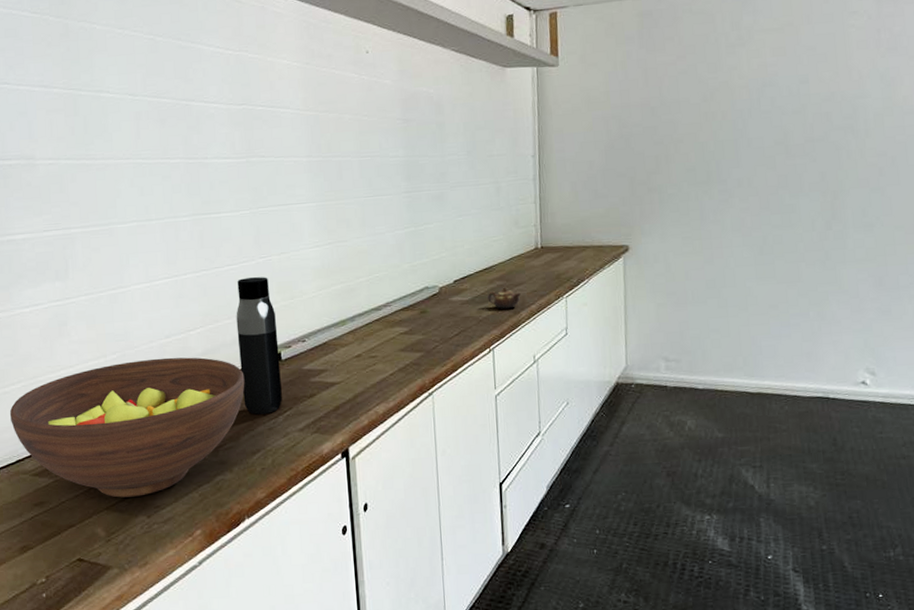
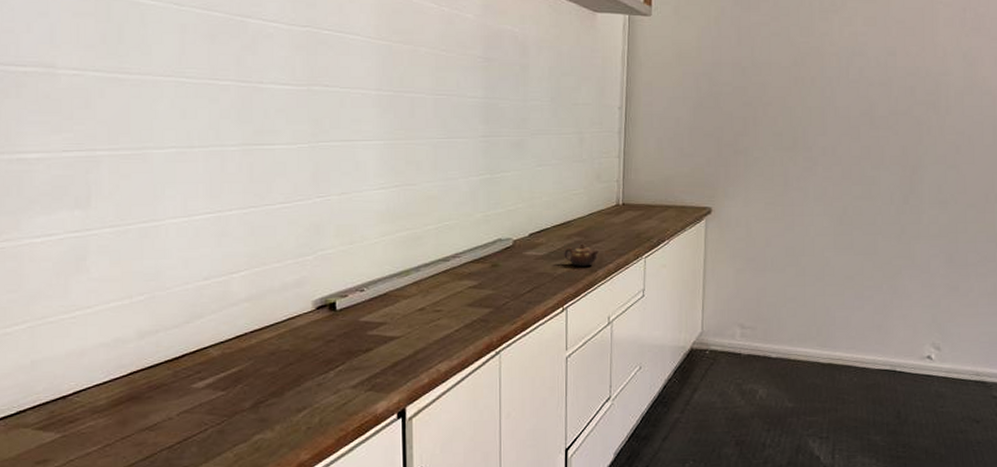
fruit bowl: present [9,357,245,498] -> none [10,302,293,457]
water bottle: present [236,277,282,415] -> none [287,218,334,369]

